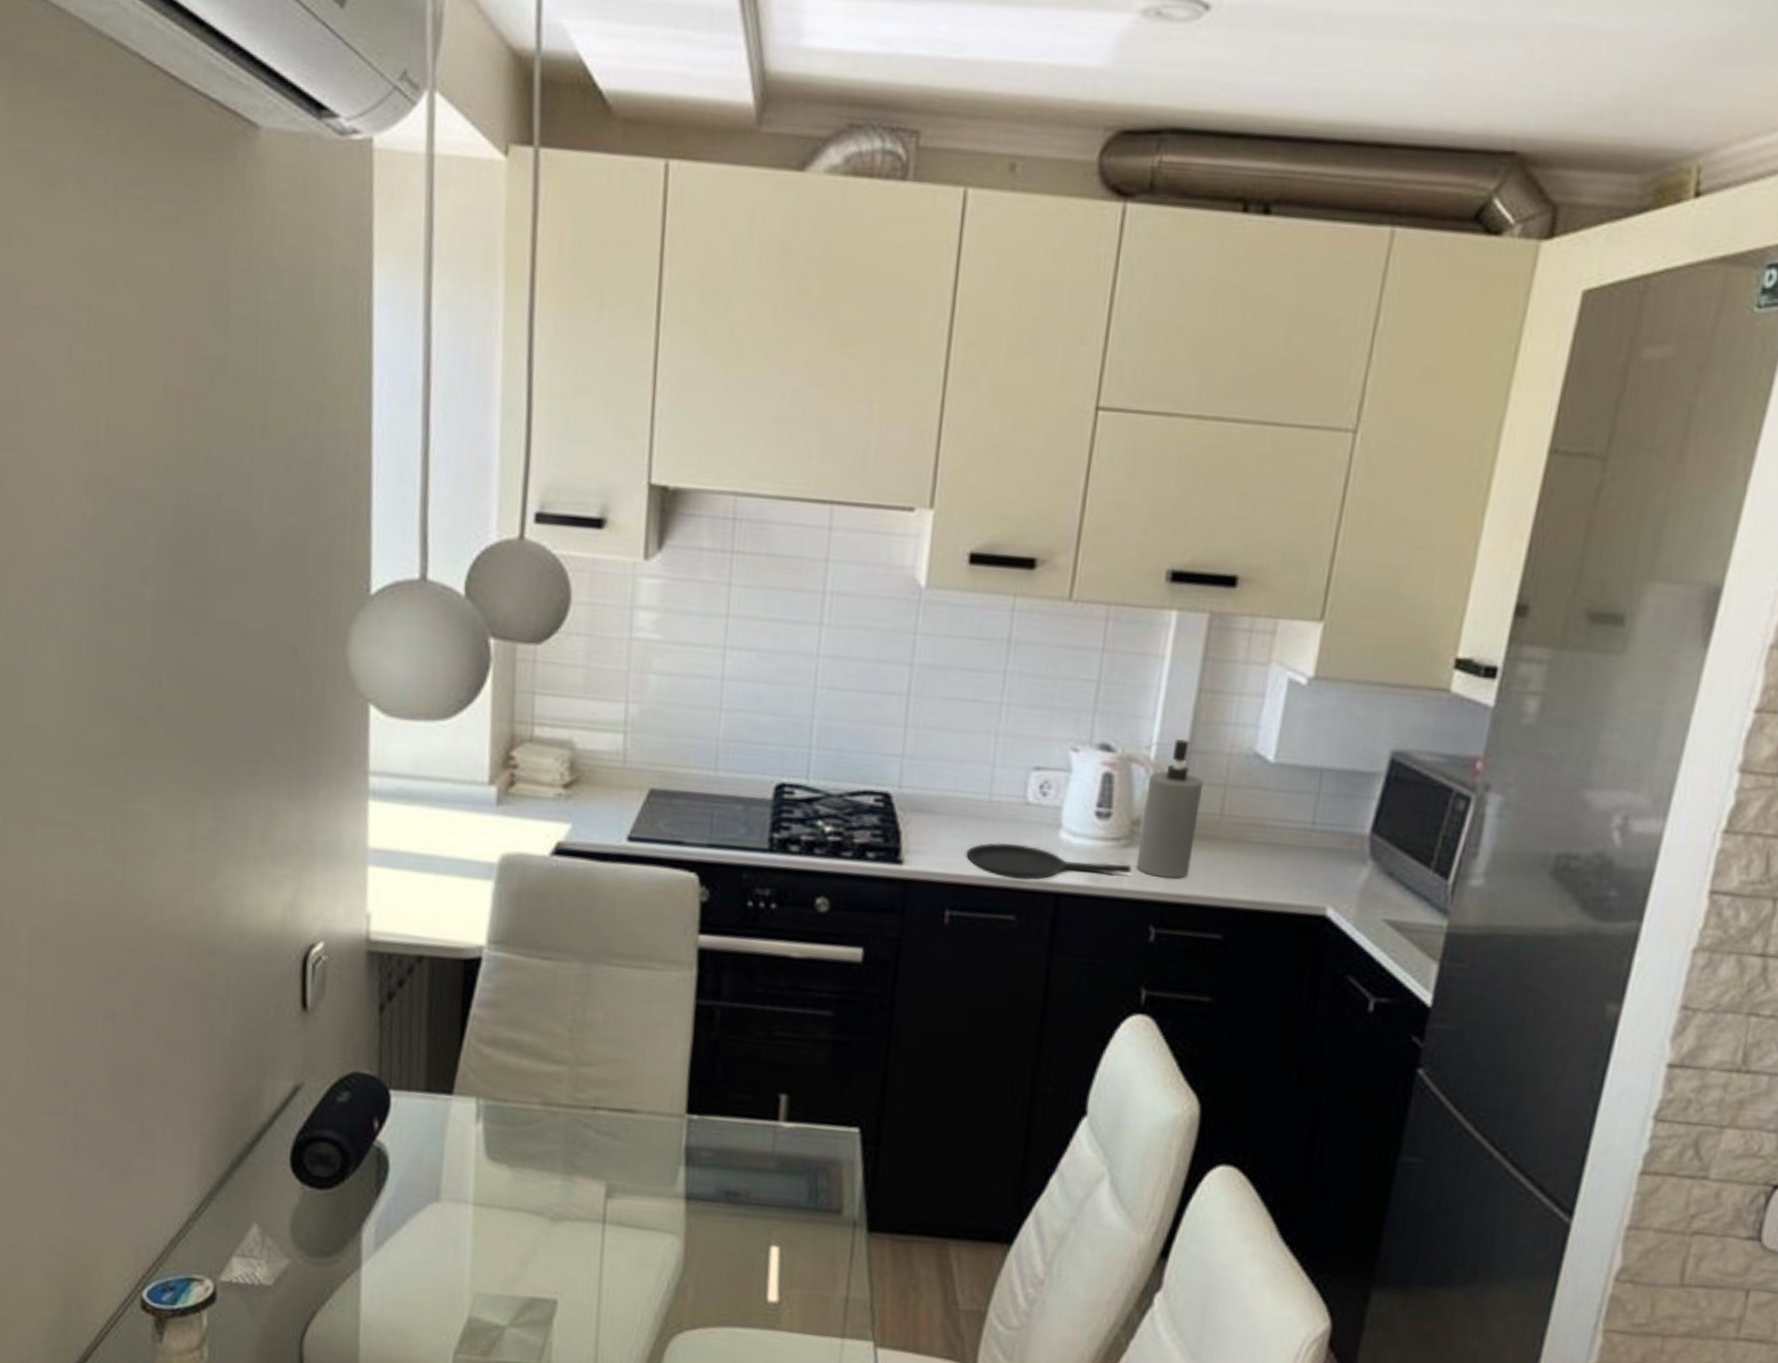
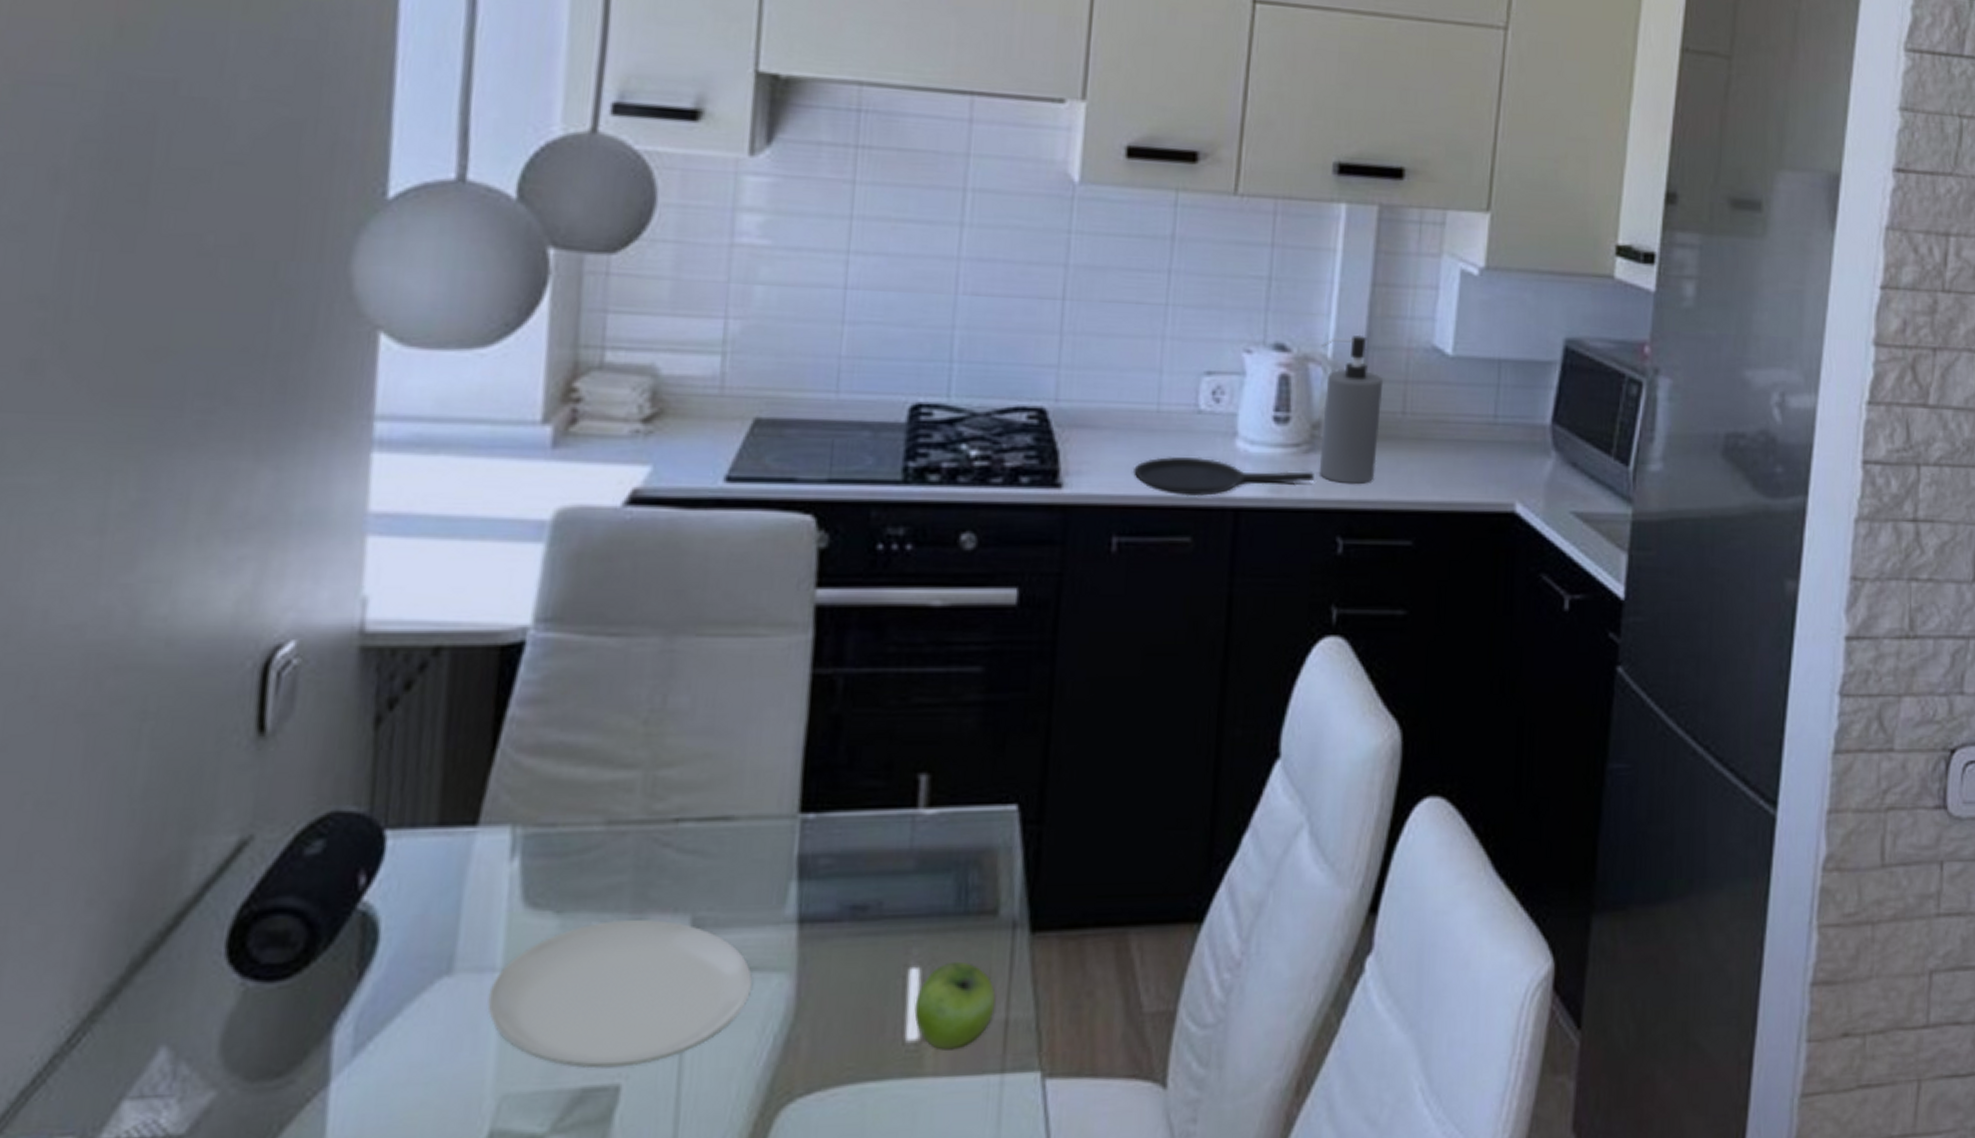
plate: none [464,1178,651,1288] -> present [487,920,752,1069]
fruit: none [774,1246,839,1314] -> present [914,961,996,1050]

